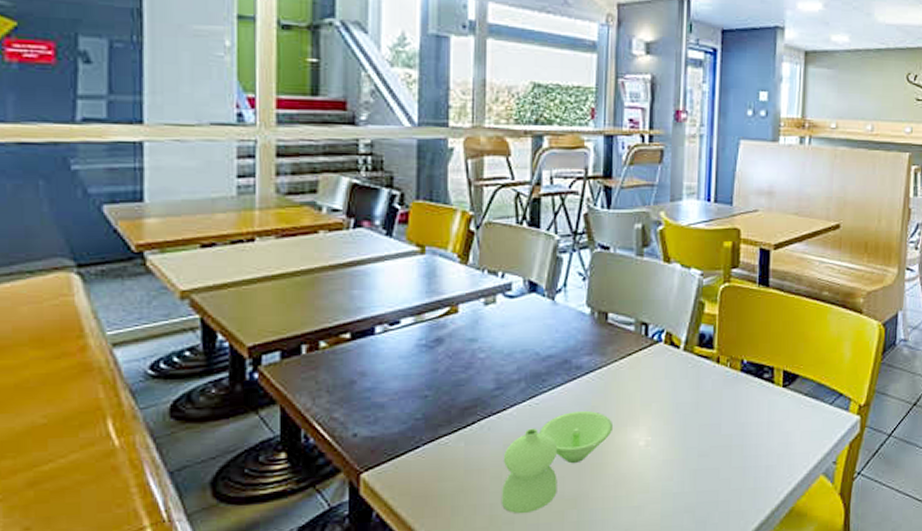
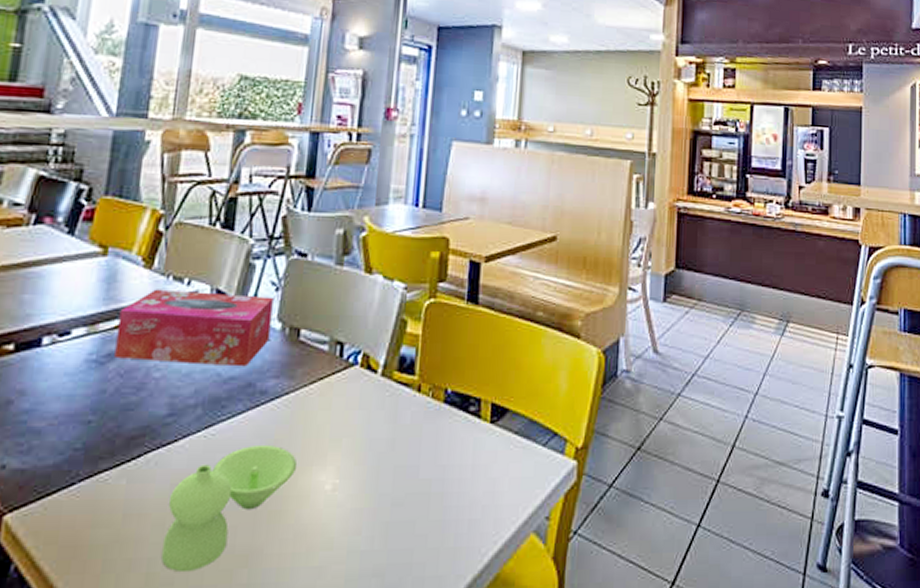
tissue box: none [442,282,582,347] -> present [114,289,274,367]

